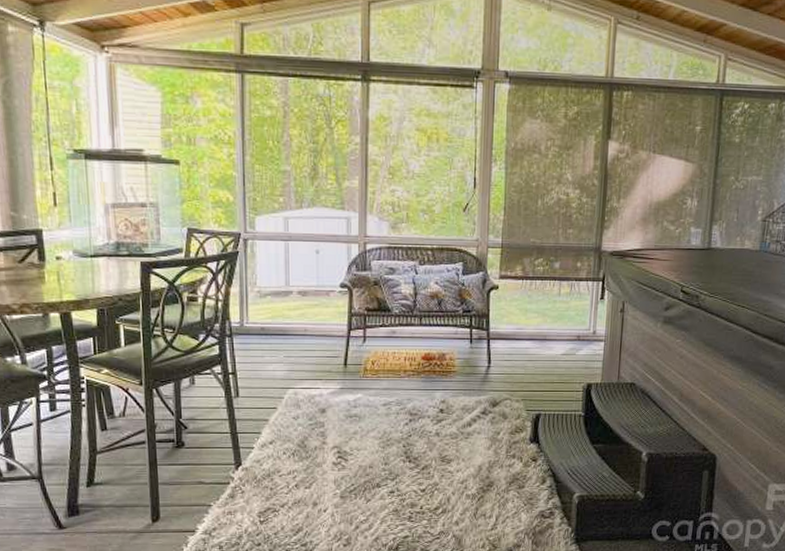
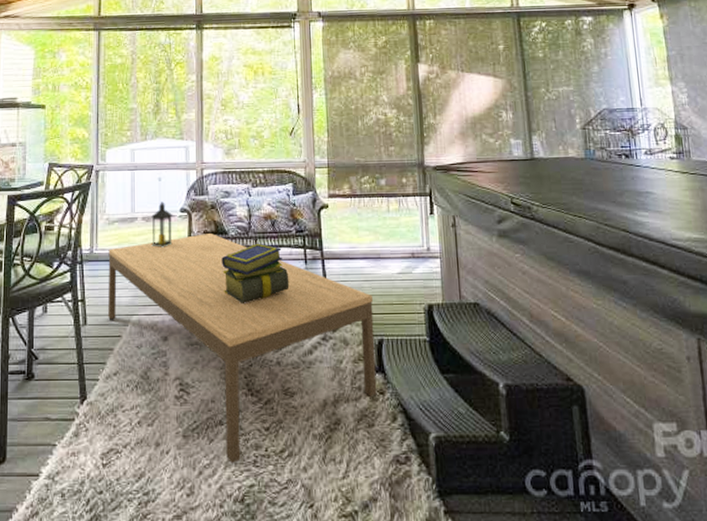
coffee table: none [260,310,534,520] -> present [108,233,377,464]
lantern: none [308,275,333,323] -> present [151,201,173,247]
stack of books: none [384,321,453,379] -> present [222,243,290,303]

